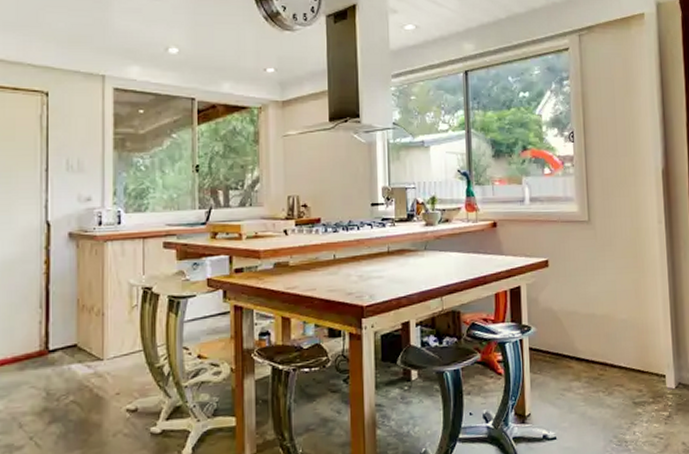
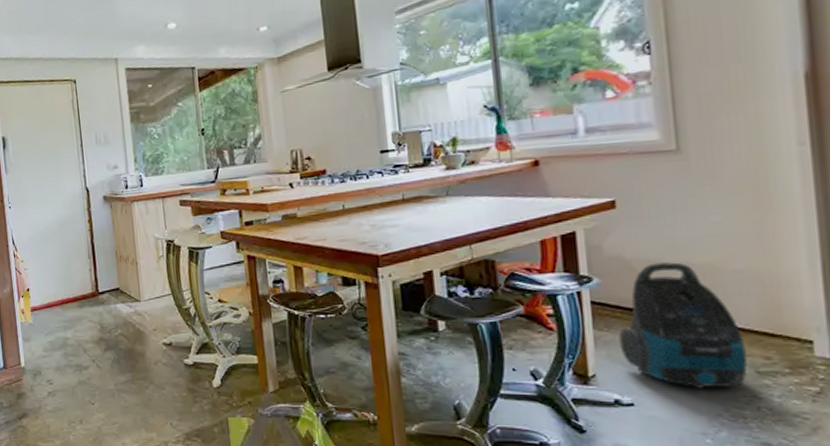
vacuum cleaner: none [547,313,628,420] -> present [618,262,748,389]

